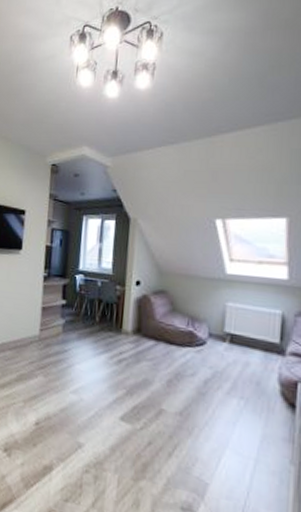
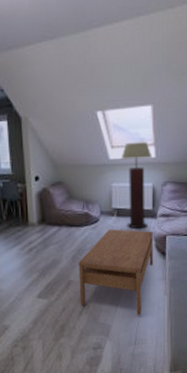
coffee table: none [170,357,278,483] -> present [78,229,153,315]
floor lamp: none [241,257,284,366] -> present [121,142,153,229]

